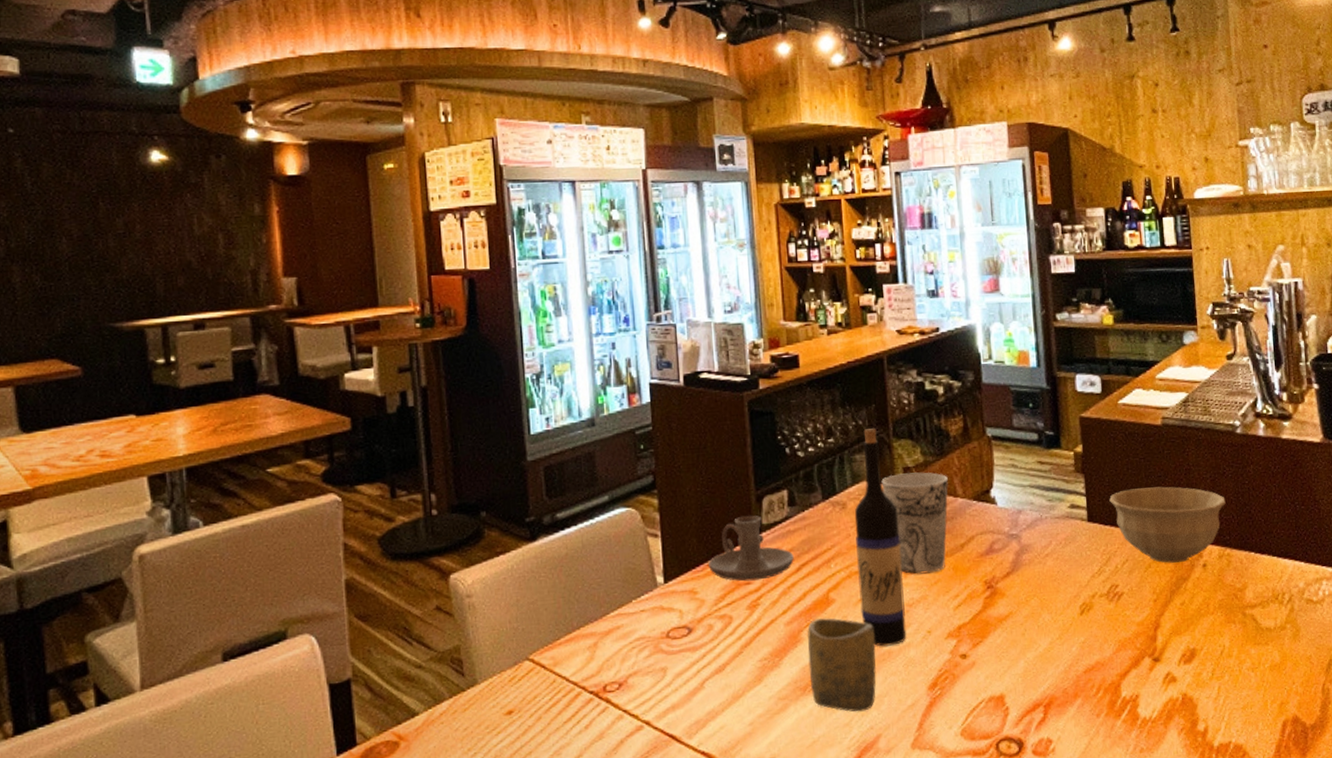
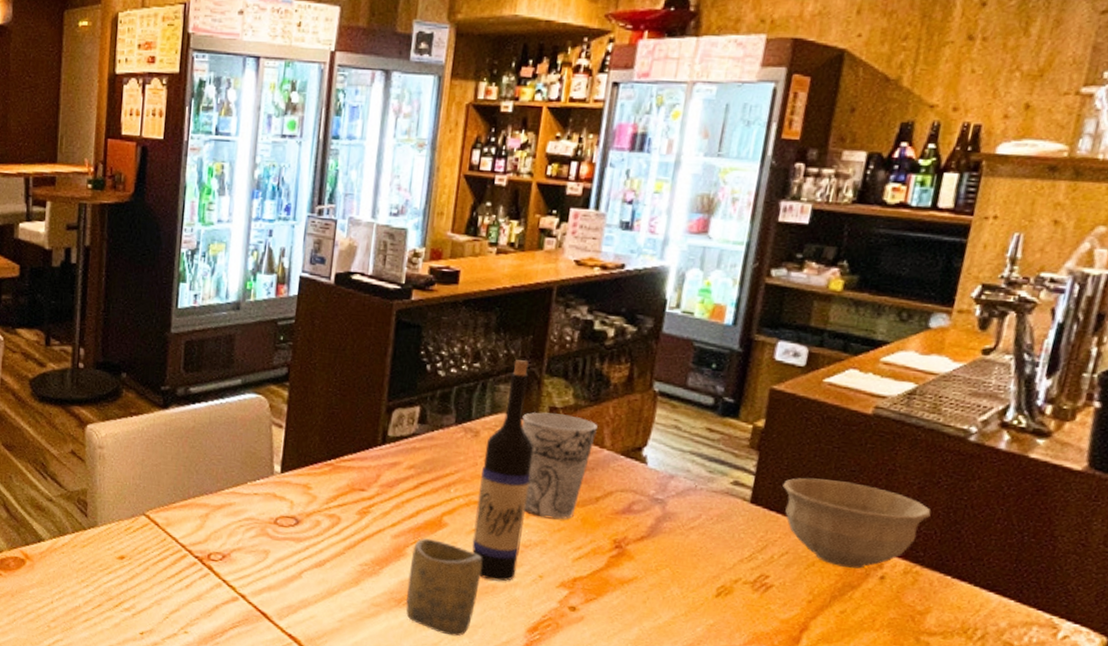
candle holder: present [708,515,794,582] -> none [326,424,414,490]

